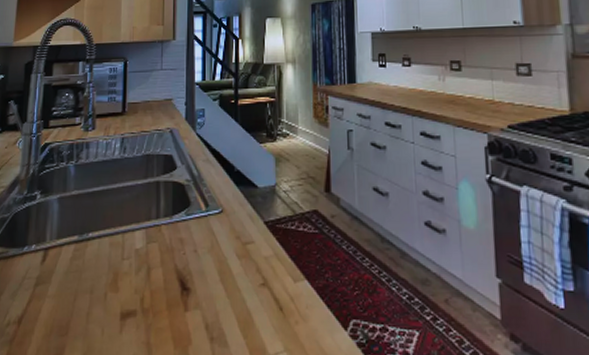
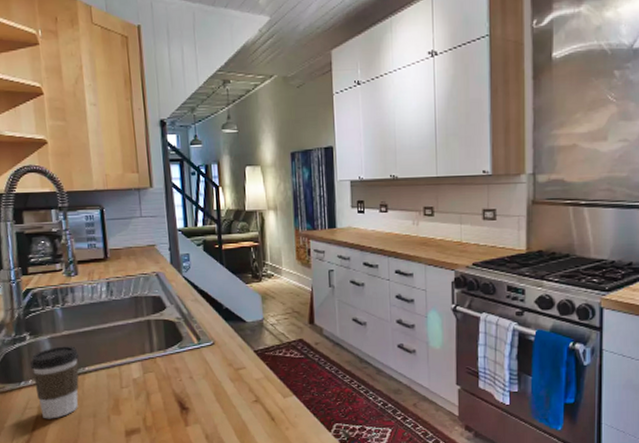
coffee cup: none [35,207,85,293] -> present [29,346,80,419]

